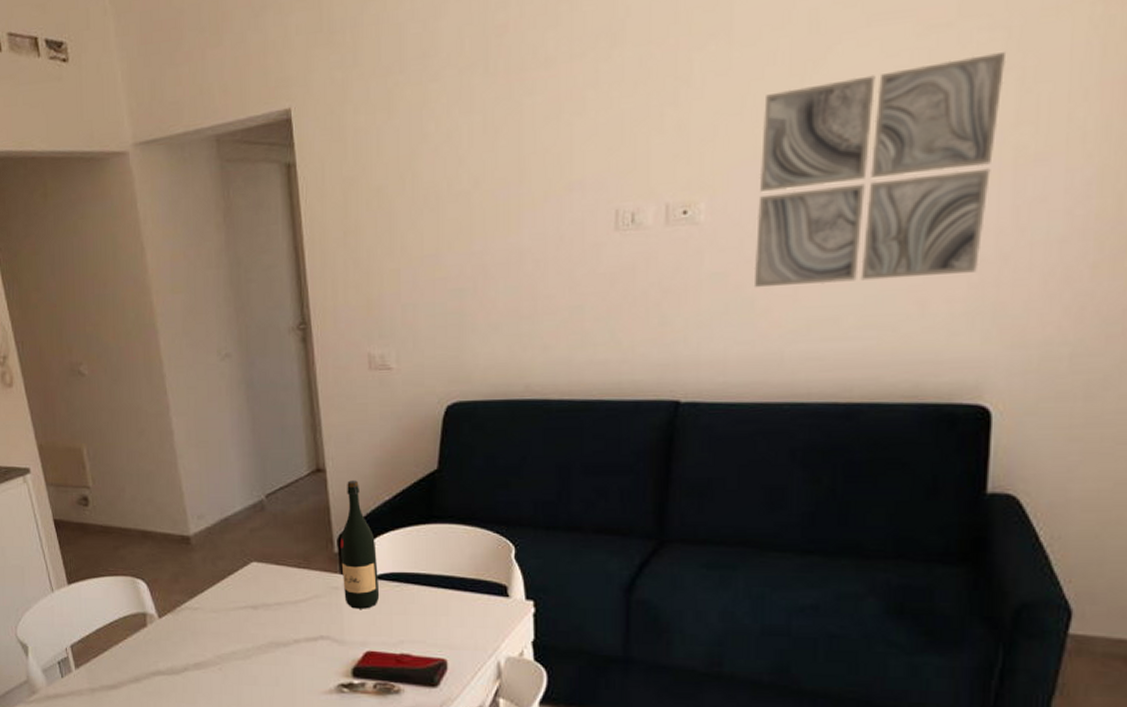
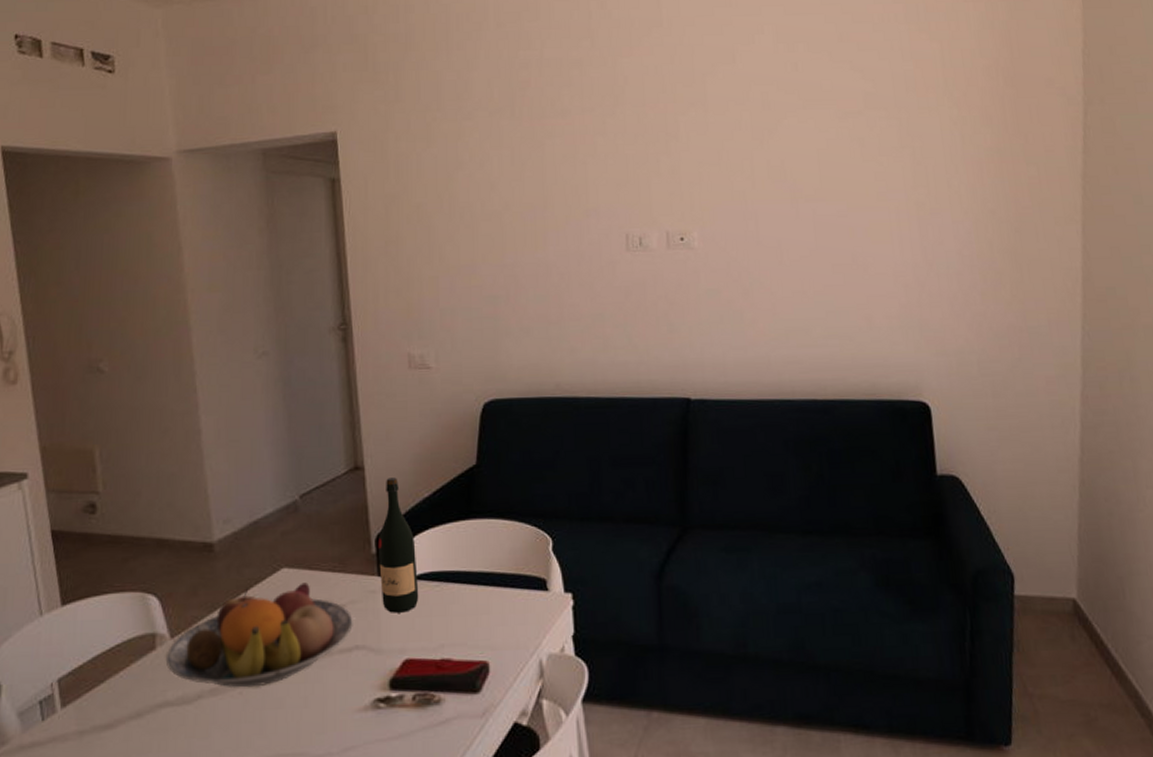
fruit bowl: none [155,576,318,665] -> present [165,582,353,688]
wall art: present [753,52,1005,288] -> none [735,135,905,303]

